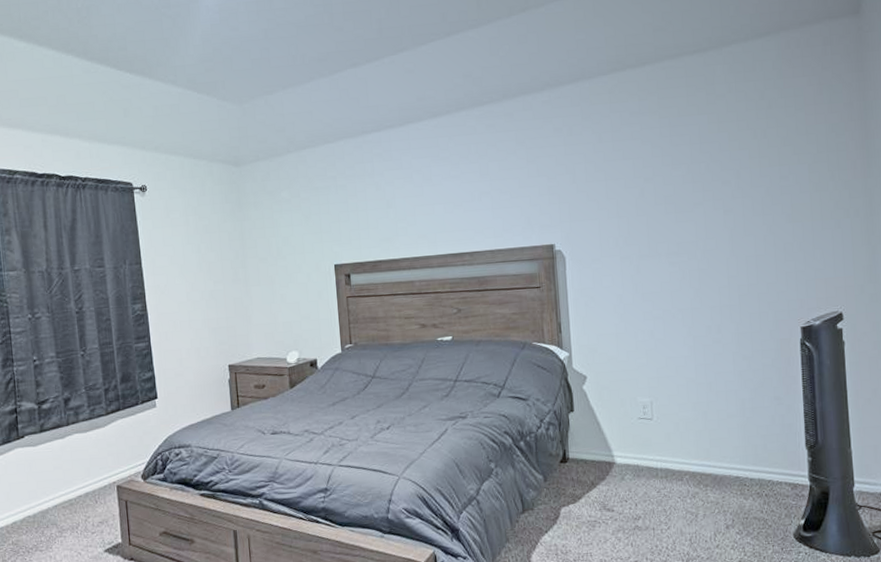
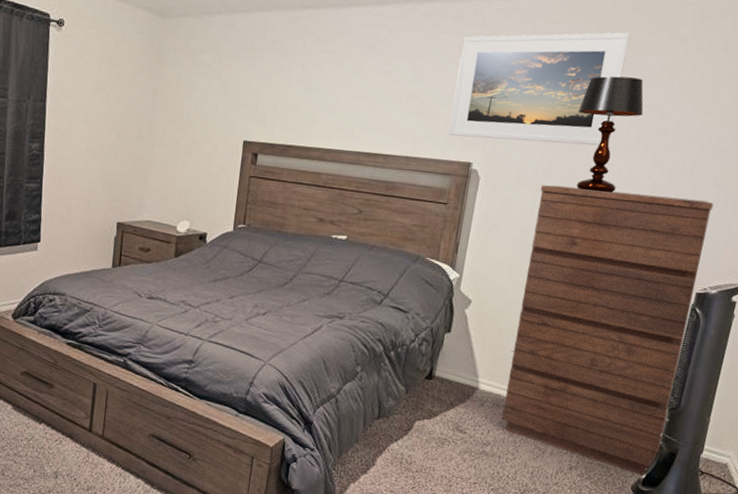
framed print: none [518,99,679,224] -> present [449,32,631,145]
dresser: none [624,238,811,522] -> present [501,185,714,477]
table lamp: none [641,138,702,251] -> present [576,76,644,193]

